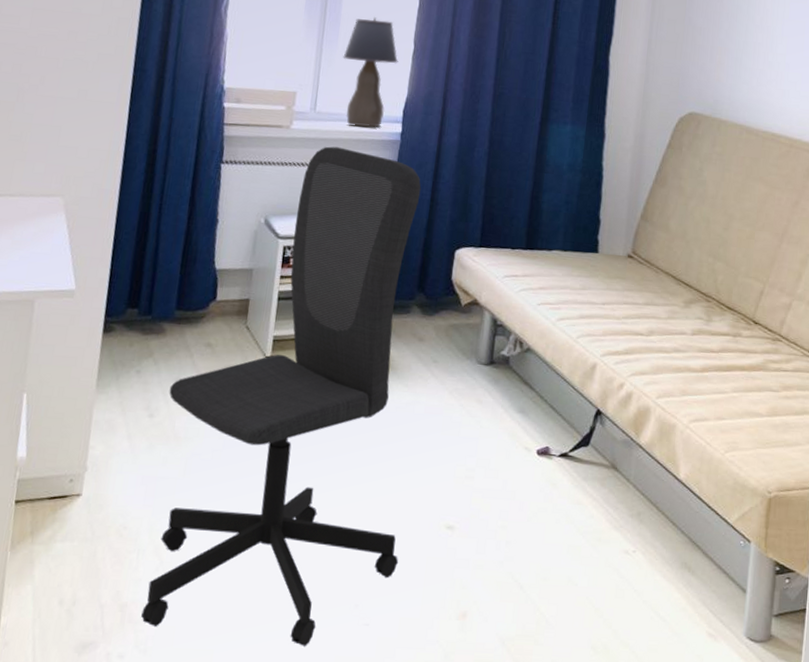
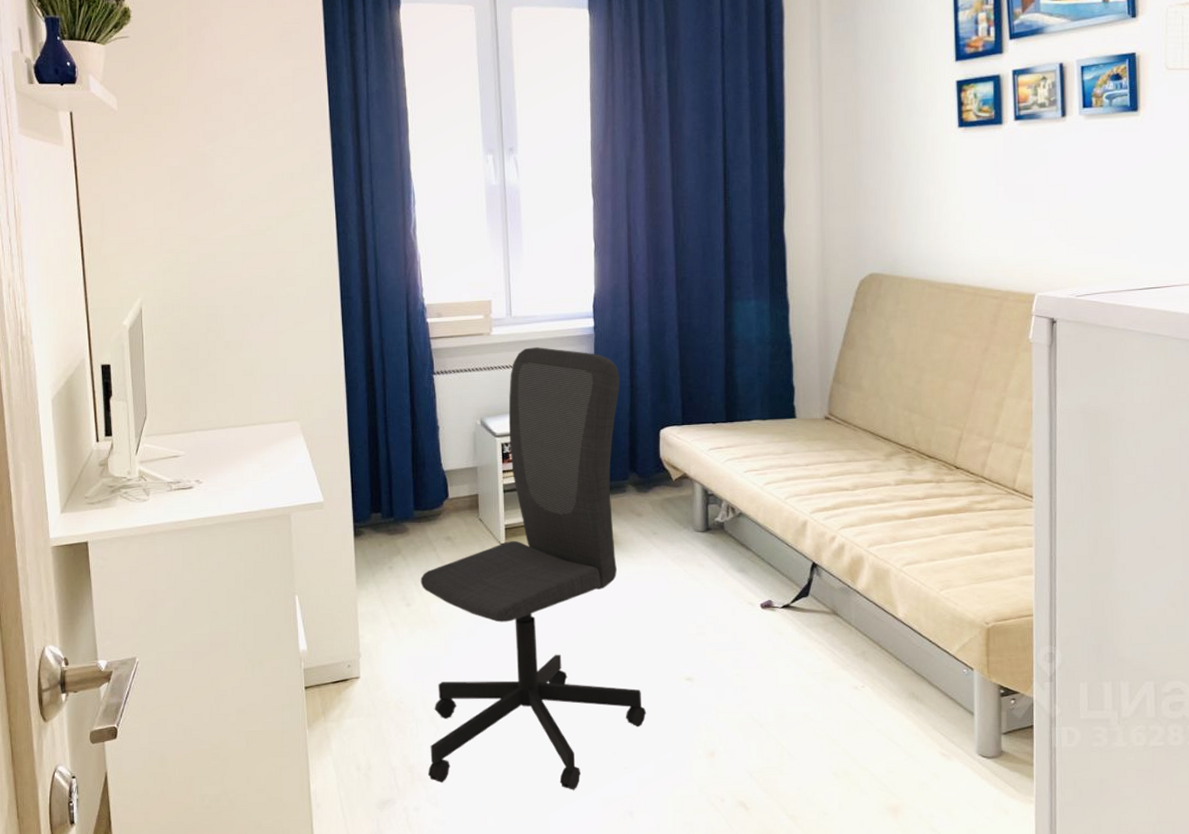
table lamp: present [343,17,398,128] -> none [529,220,582,326]

